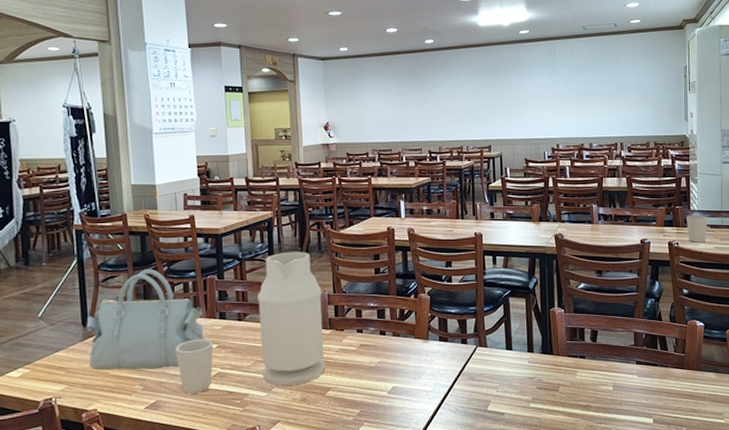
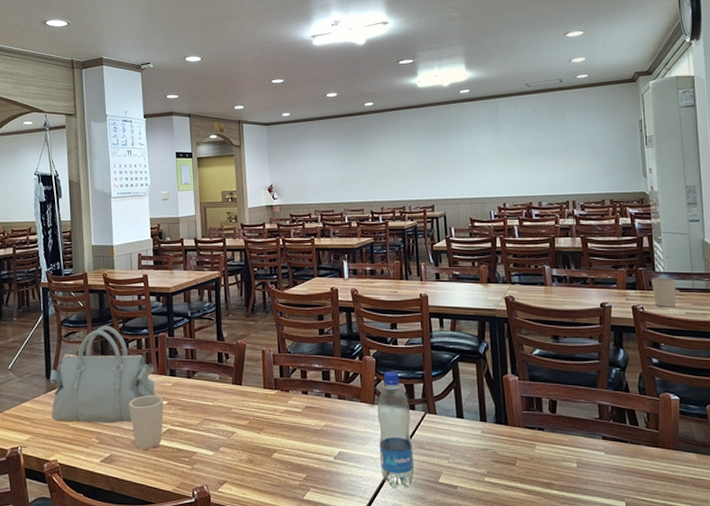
water jug: present [258,252,326,386] -> none [206,311,272,446]
bottle: none [430,307,465,419] -> present [377,370,415,489]

